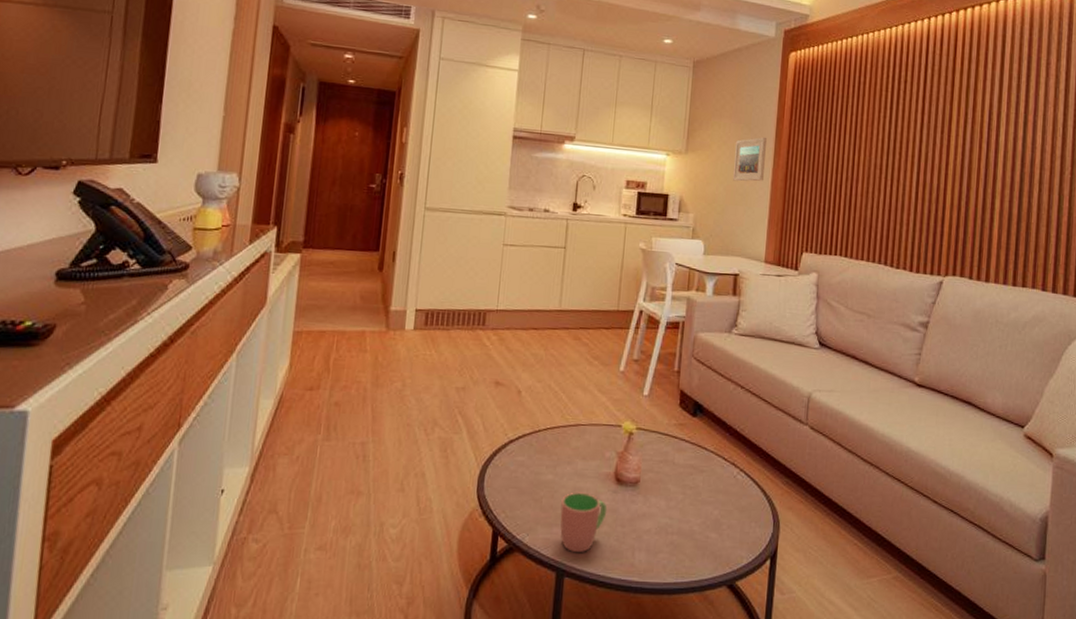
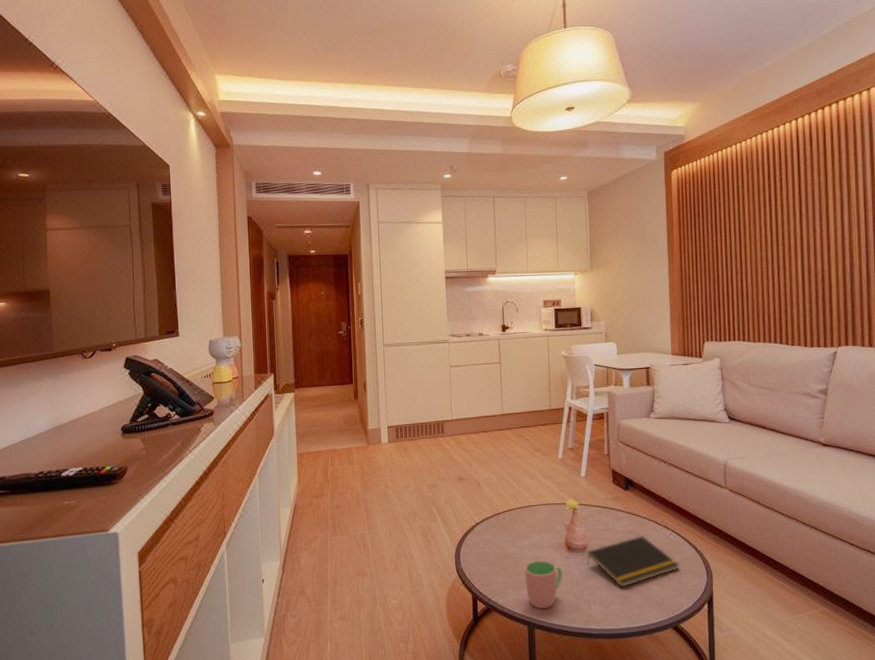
notepad: none [637,472,744,533] -> present [587,536,680,587]
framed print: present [733,137,767,182] -> none [633,247,662,289]

